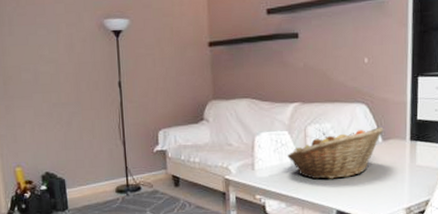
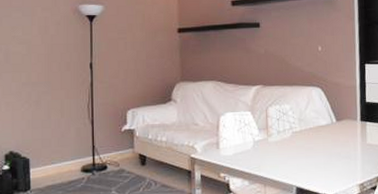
fruit basket: present [287,126,384,180] -> none [250,108,337,158]

